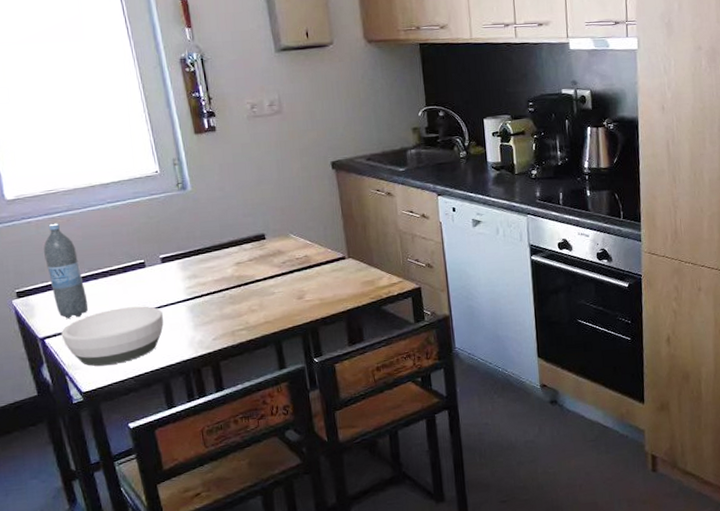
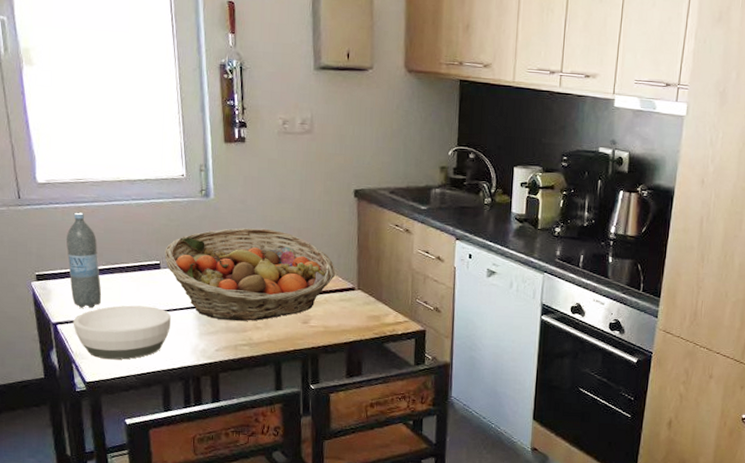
fruit basket: none [148,211,323,309] -> present [164,228,335,322]

